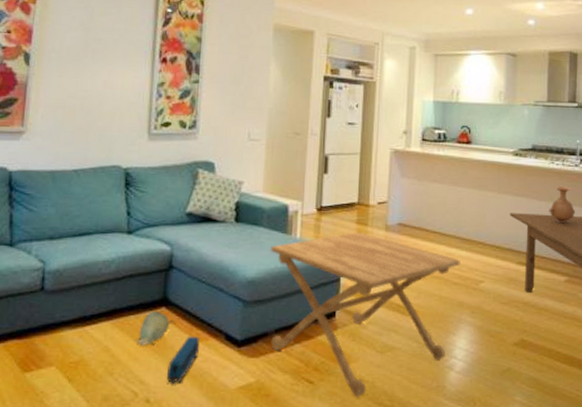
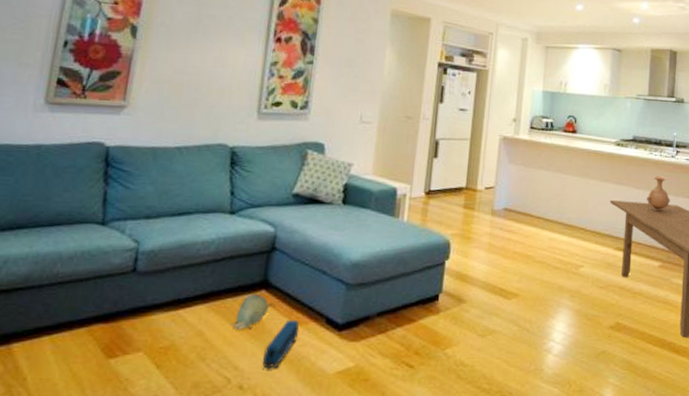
side table: present [270,232,460,397] -> none [372,216,562,381]

